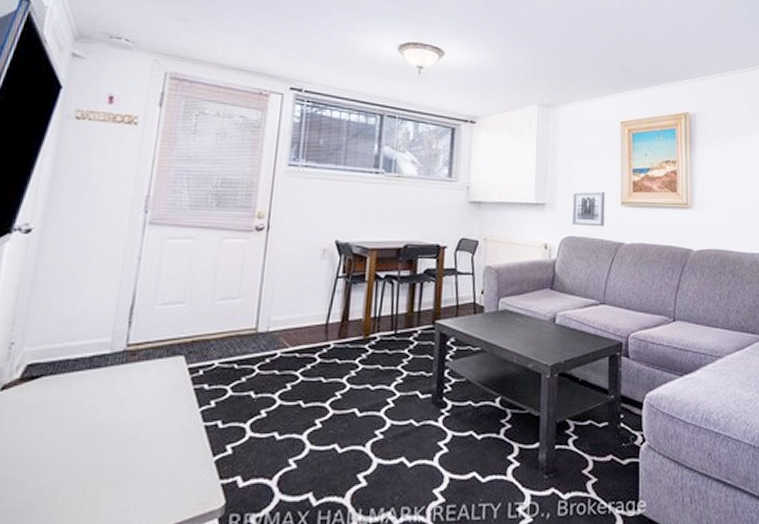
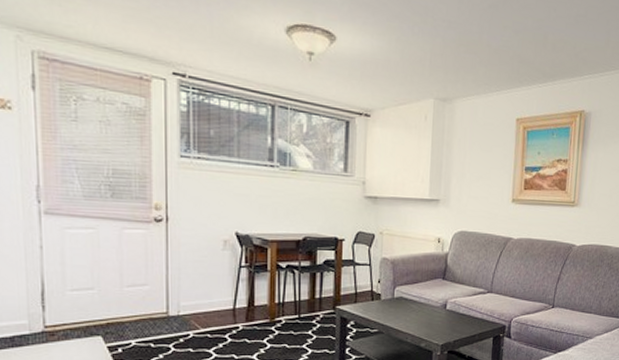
wall art: present [571,191,605,227] -> none [464,188,497,223]

